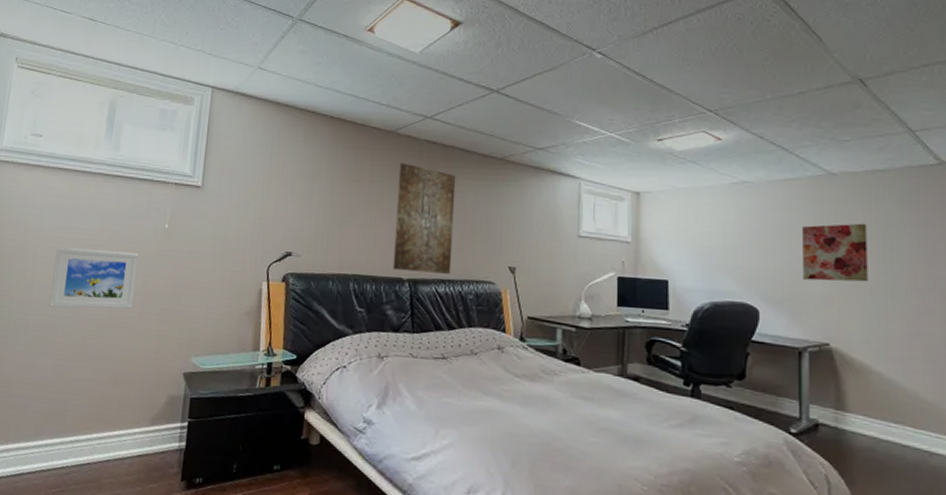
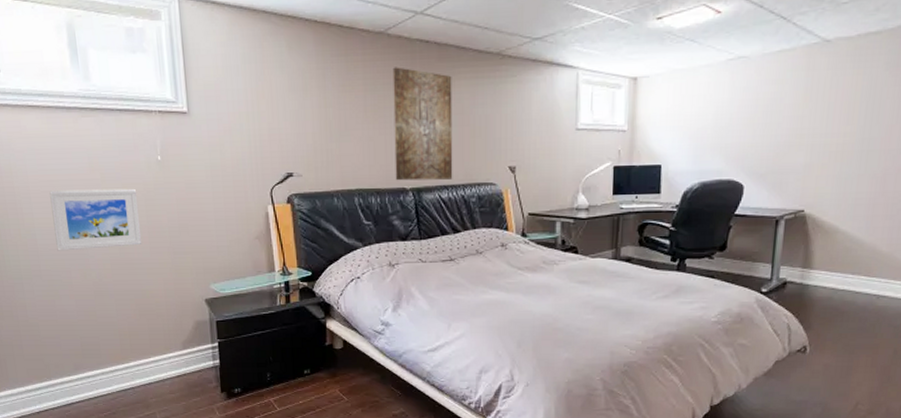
wall art: present [802,223,868,282] -> none [787,90,853,152]

